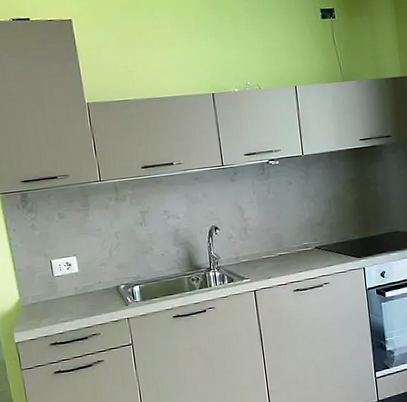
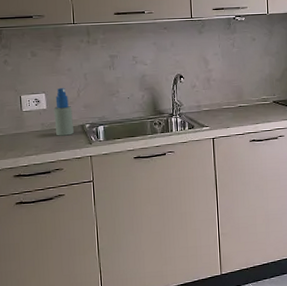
spray bottle: none [86,248,109,300] -> present [54,87,74,136]

